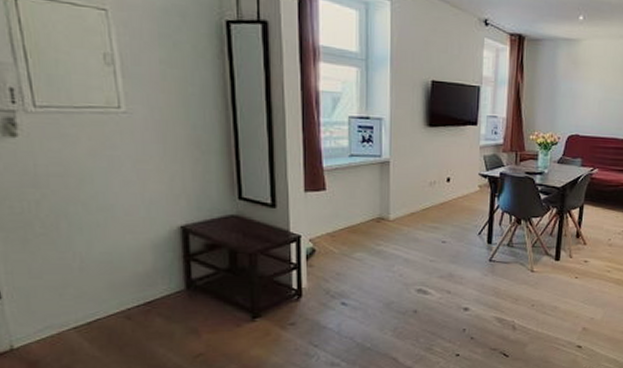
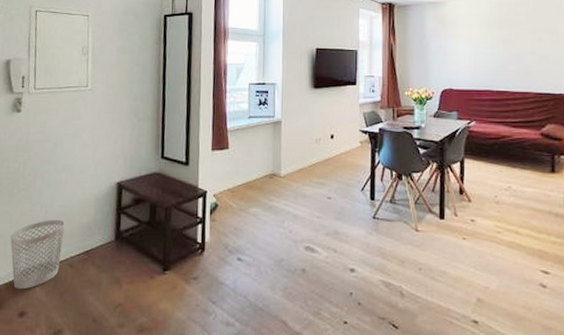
wastebasket: none [33,268,114,346] -> present [10,219,65,290]

